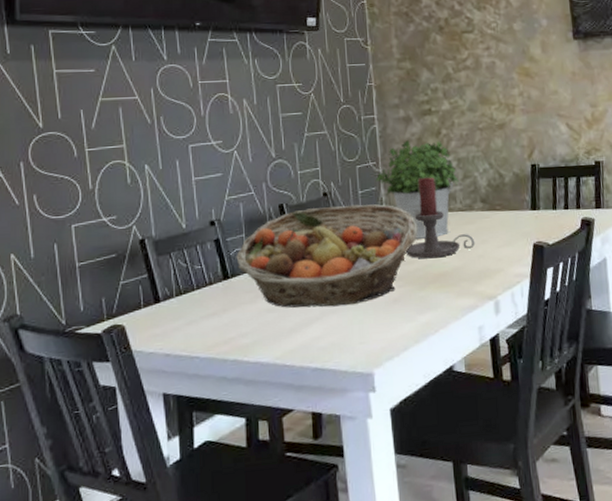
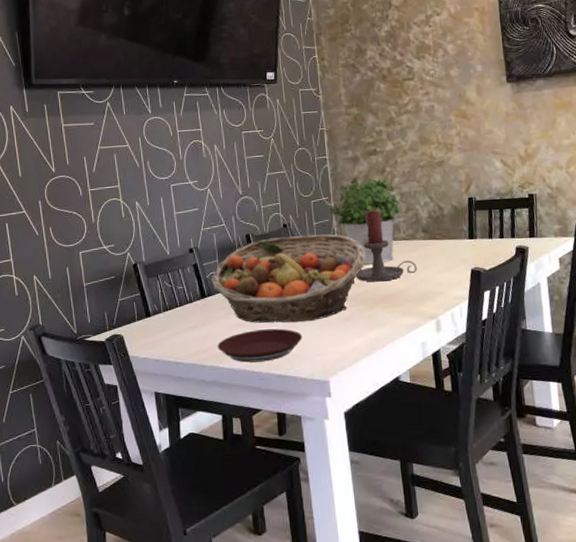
plate: none [242,313,344,355] -> present [217,328,303,363]

